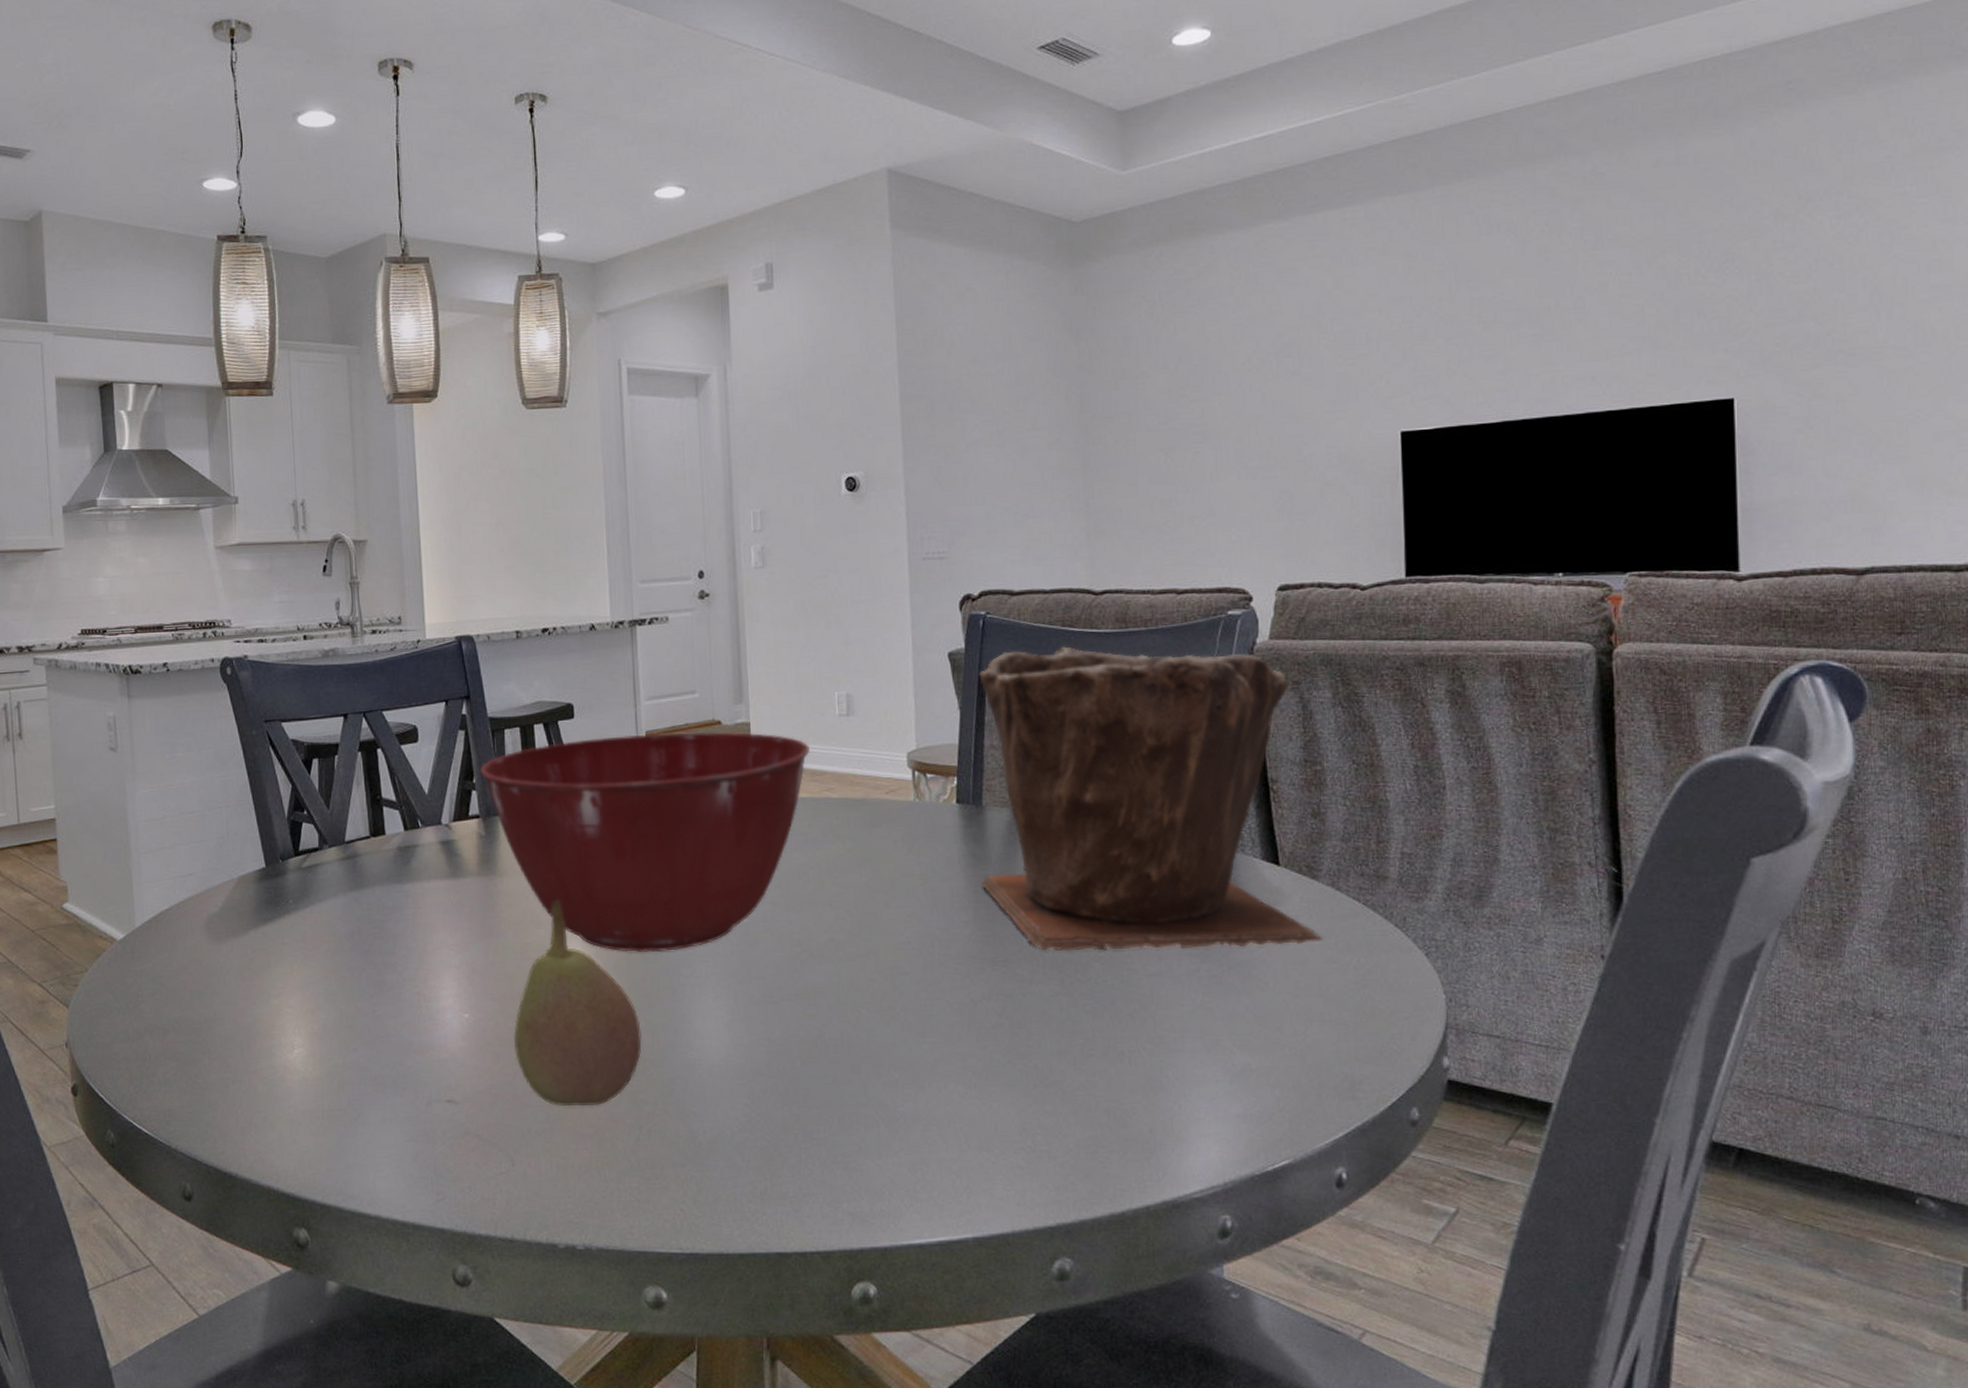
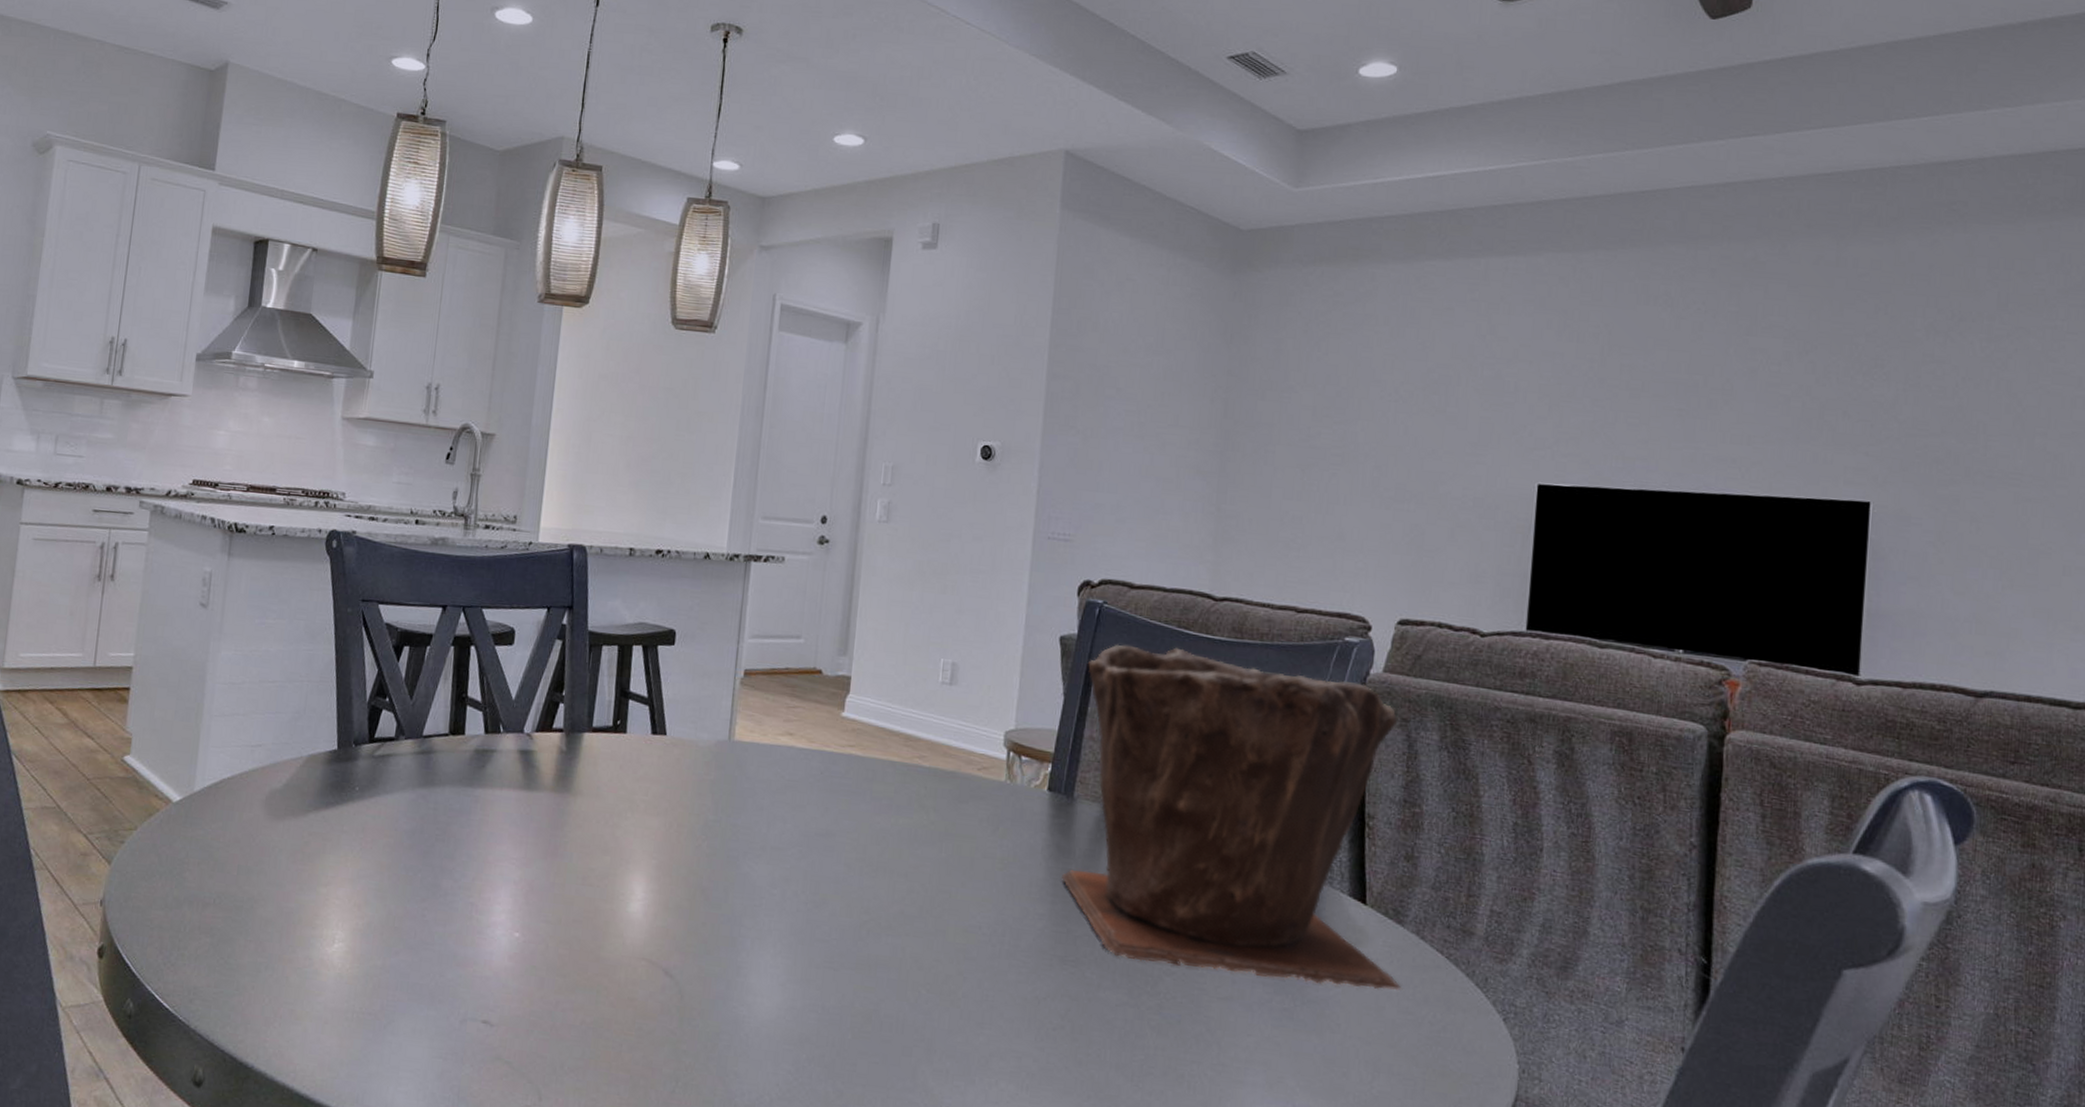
mixing bowl: present [480,731,810,953] -> none [571,667,907,900]
fruit: present [513,900,642,1106] -> none [560,828,693,1050]

